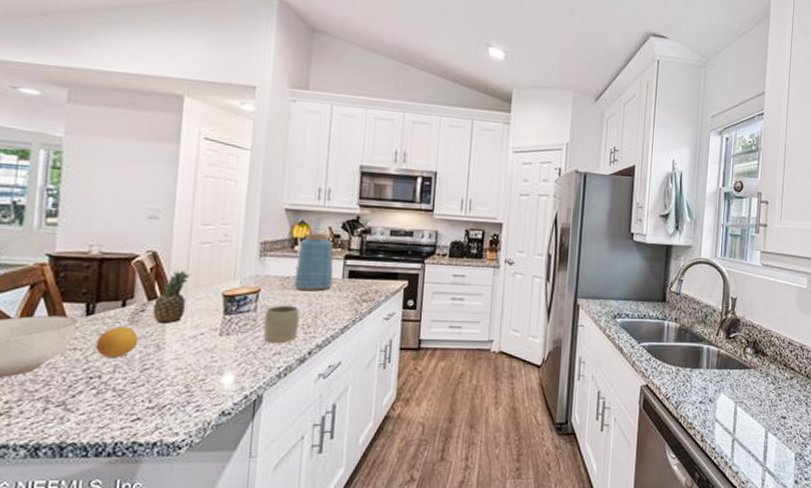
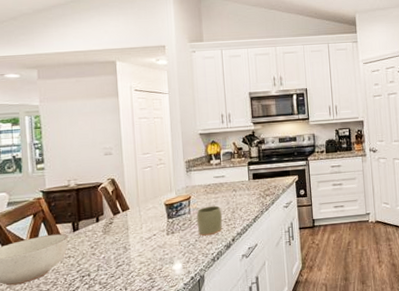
fruit: present [96,326,139,359] -> none [82,236,112,261]
fruit: present [153,269,191,323] -> none [118,189,141,231]
vase: present [293,232,334,292] -> none [213,148,242,194]

